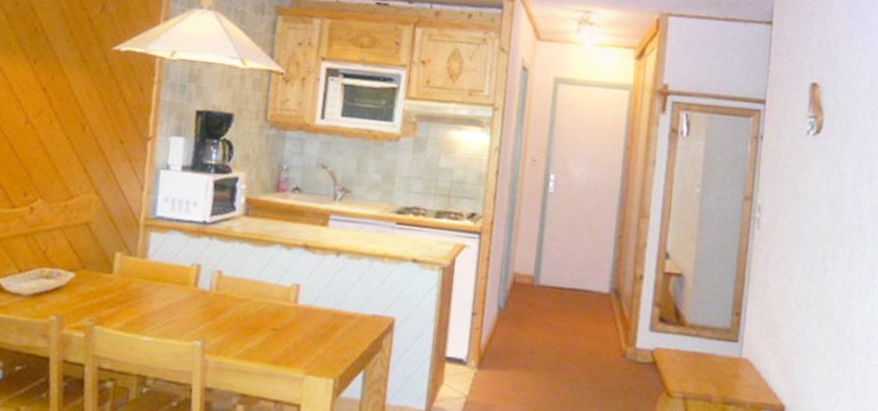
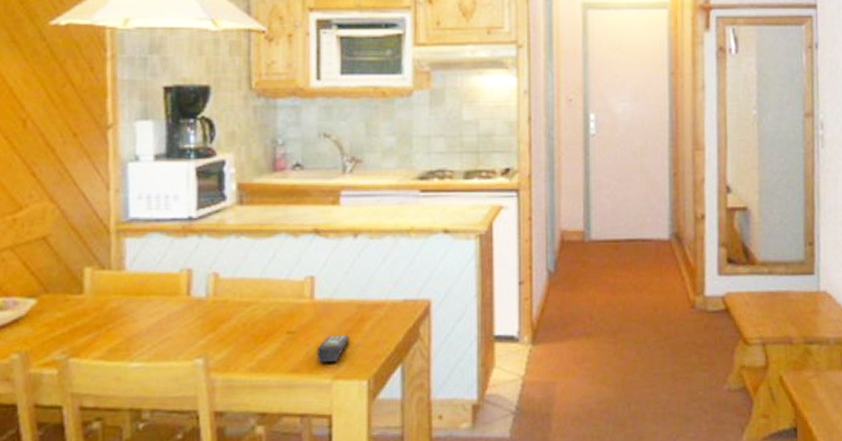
remote control: none [294,337,323,360] -> present [317,335,350,363]

